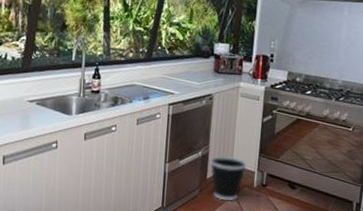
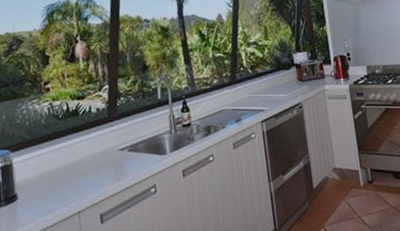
wastebasket: present [210,155,247,201] -> none [313,159,349,207]

